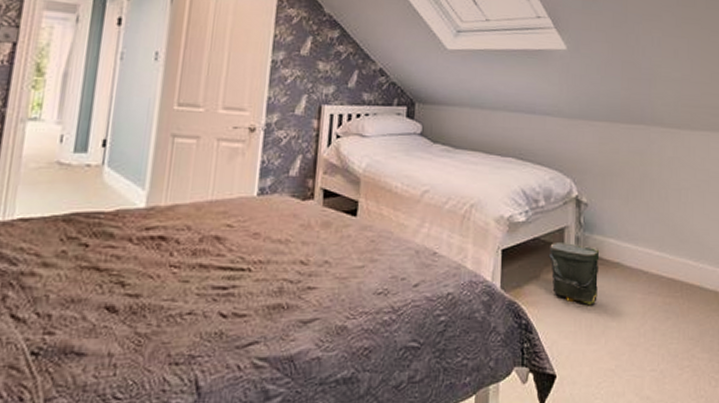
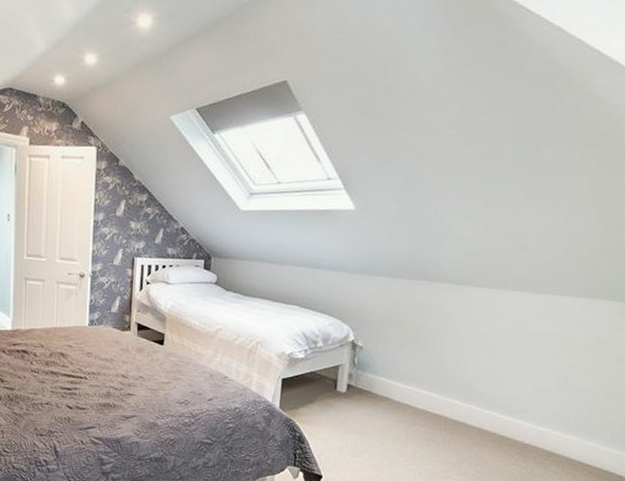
bag: present [548,241,600,306] -> none [322,376,370,429]

